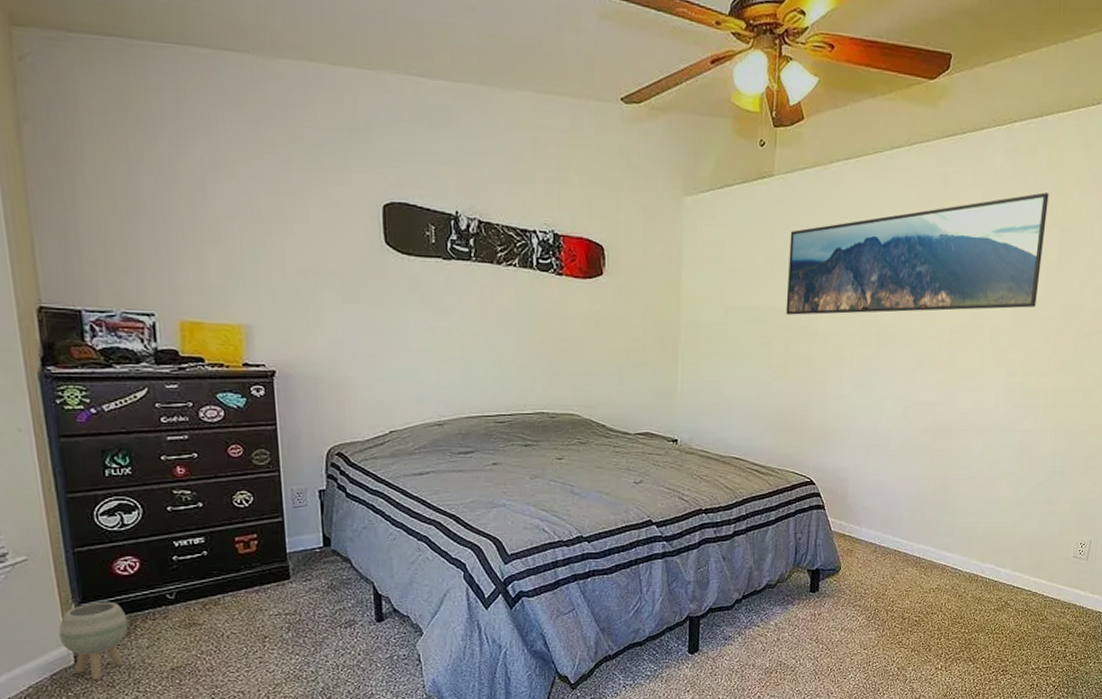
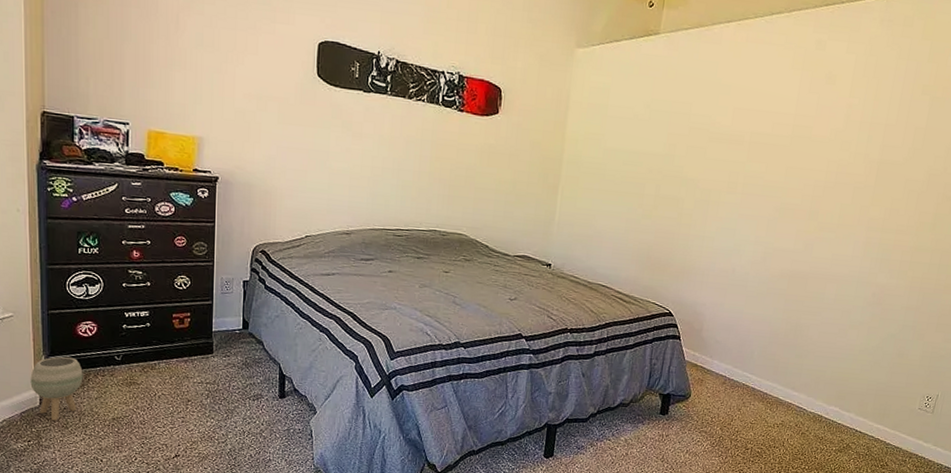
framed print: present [785,192,1049,315] -> none [659,61,922,169]

